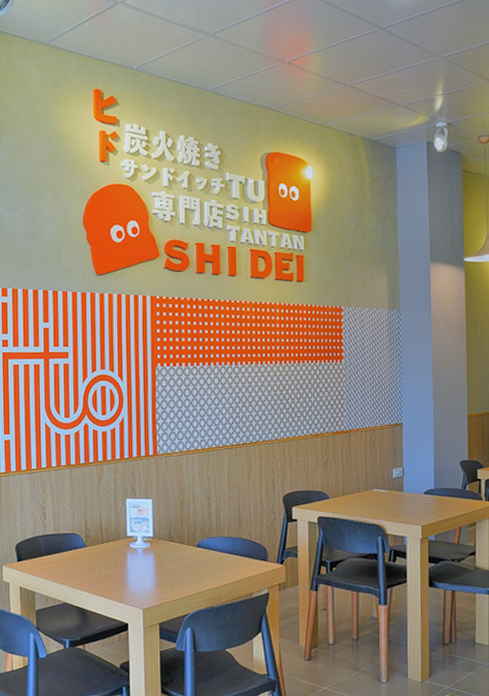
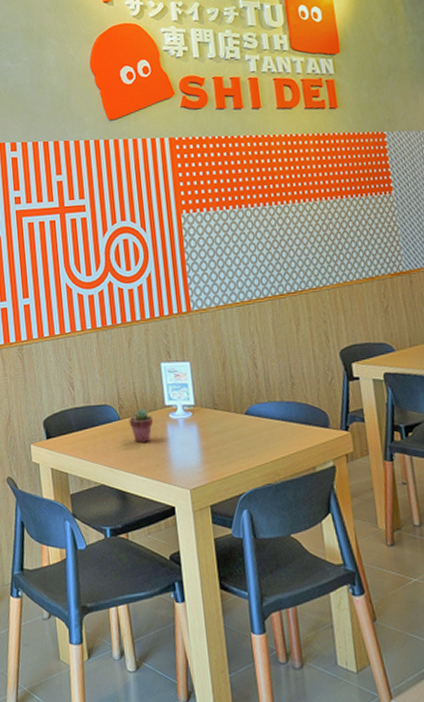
potted succulent: none [93,538,115,568] -> present [129,408,154,443]

